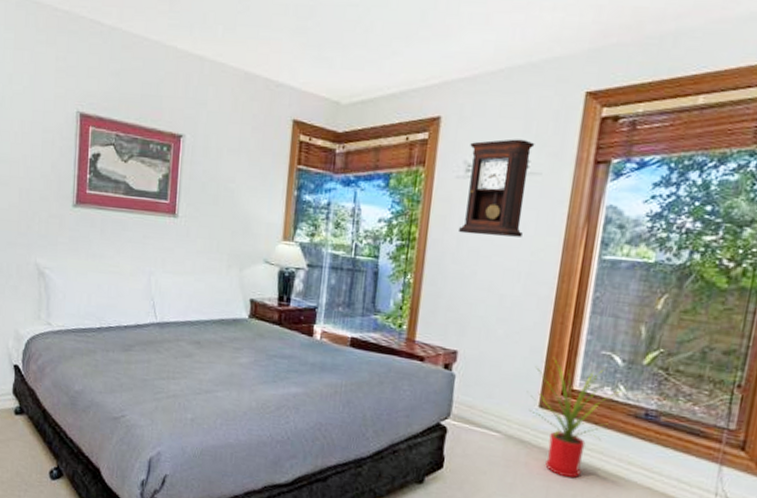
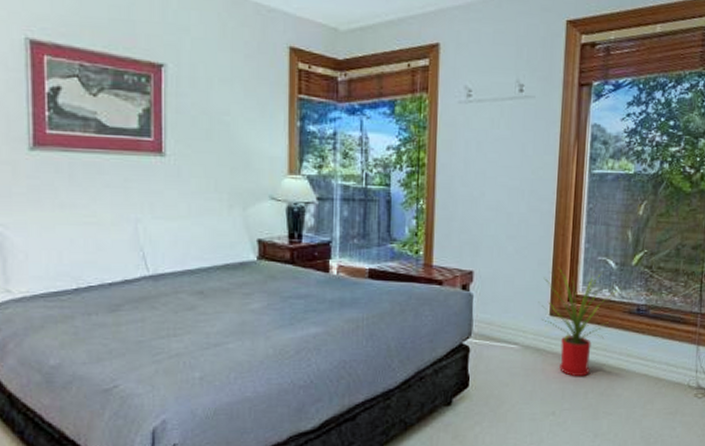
pendulum clock: present [458,139,535,237] -> none [464,64,527,158]

